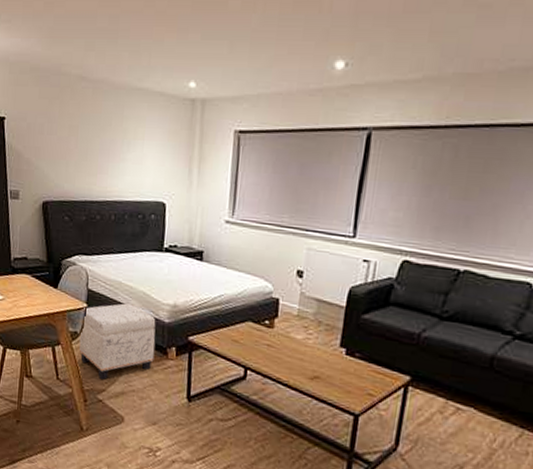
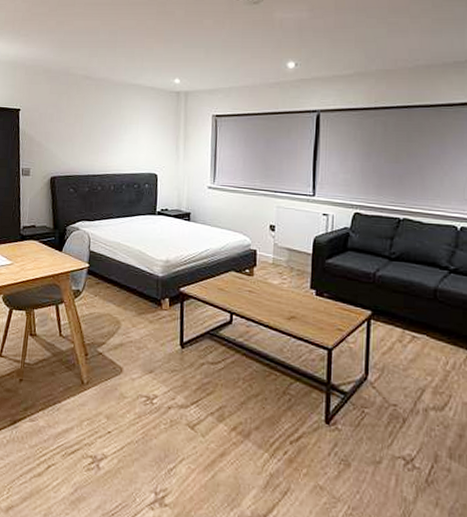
ottoman: present [79,303,156,380] -> none [81,261,151,334]

